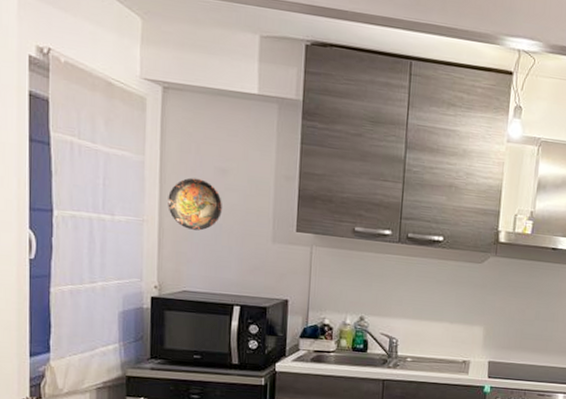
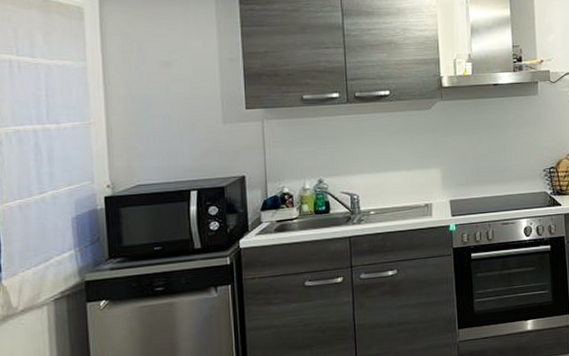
decorative plate: present [168,177,223,231] -> none [113,74,170,125]

